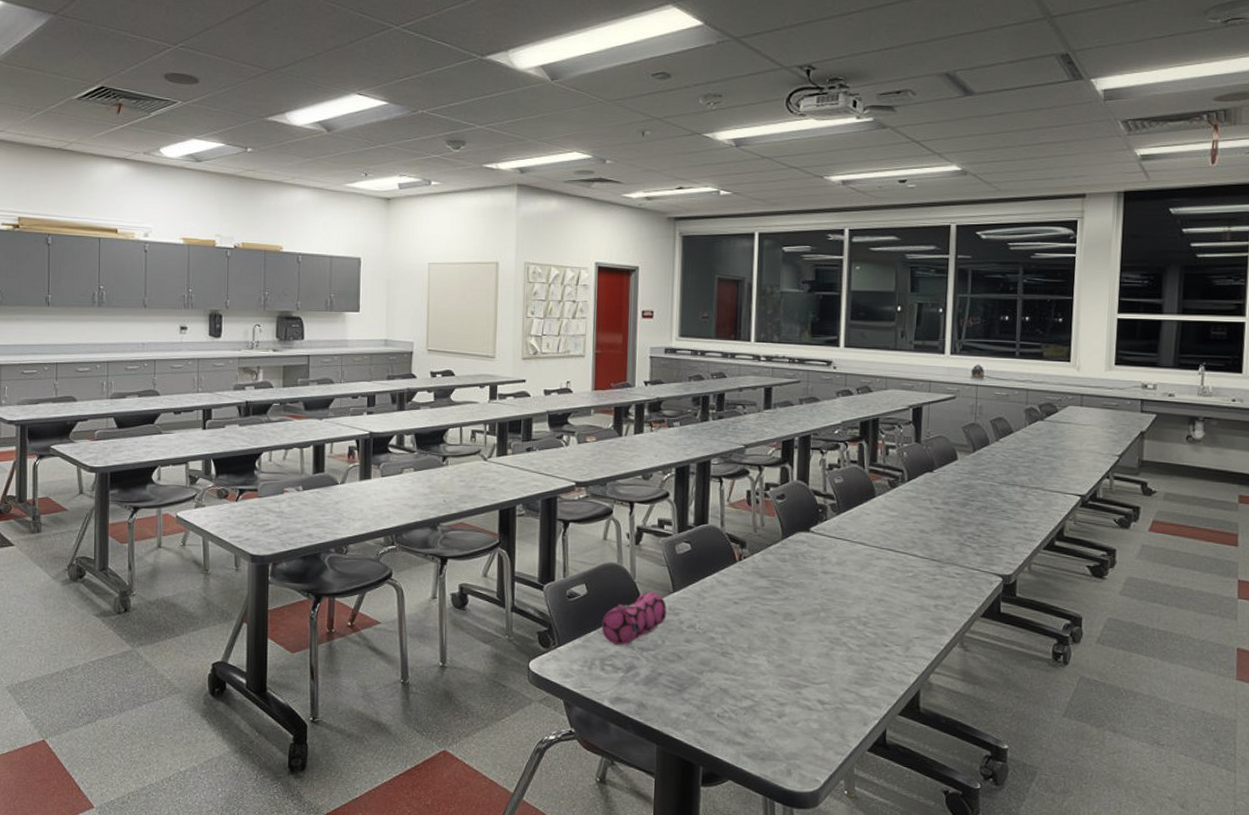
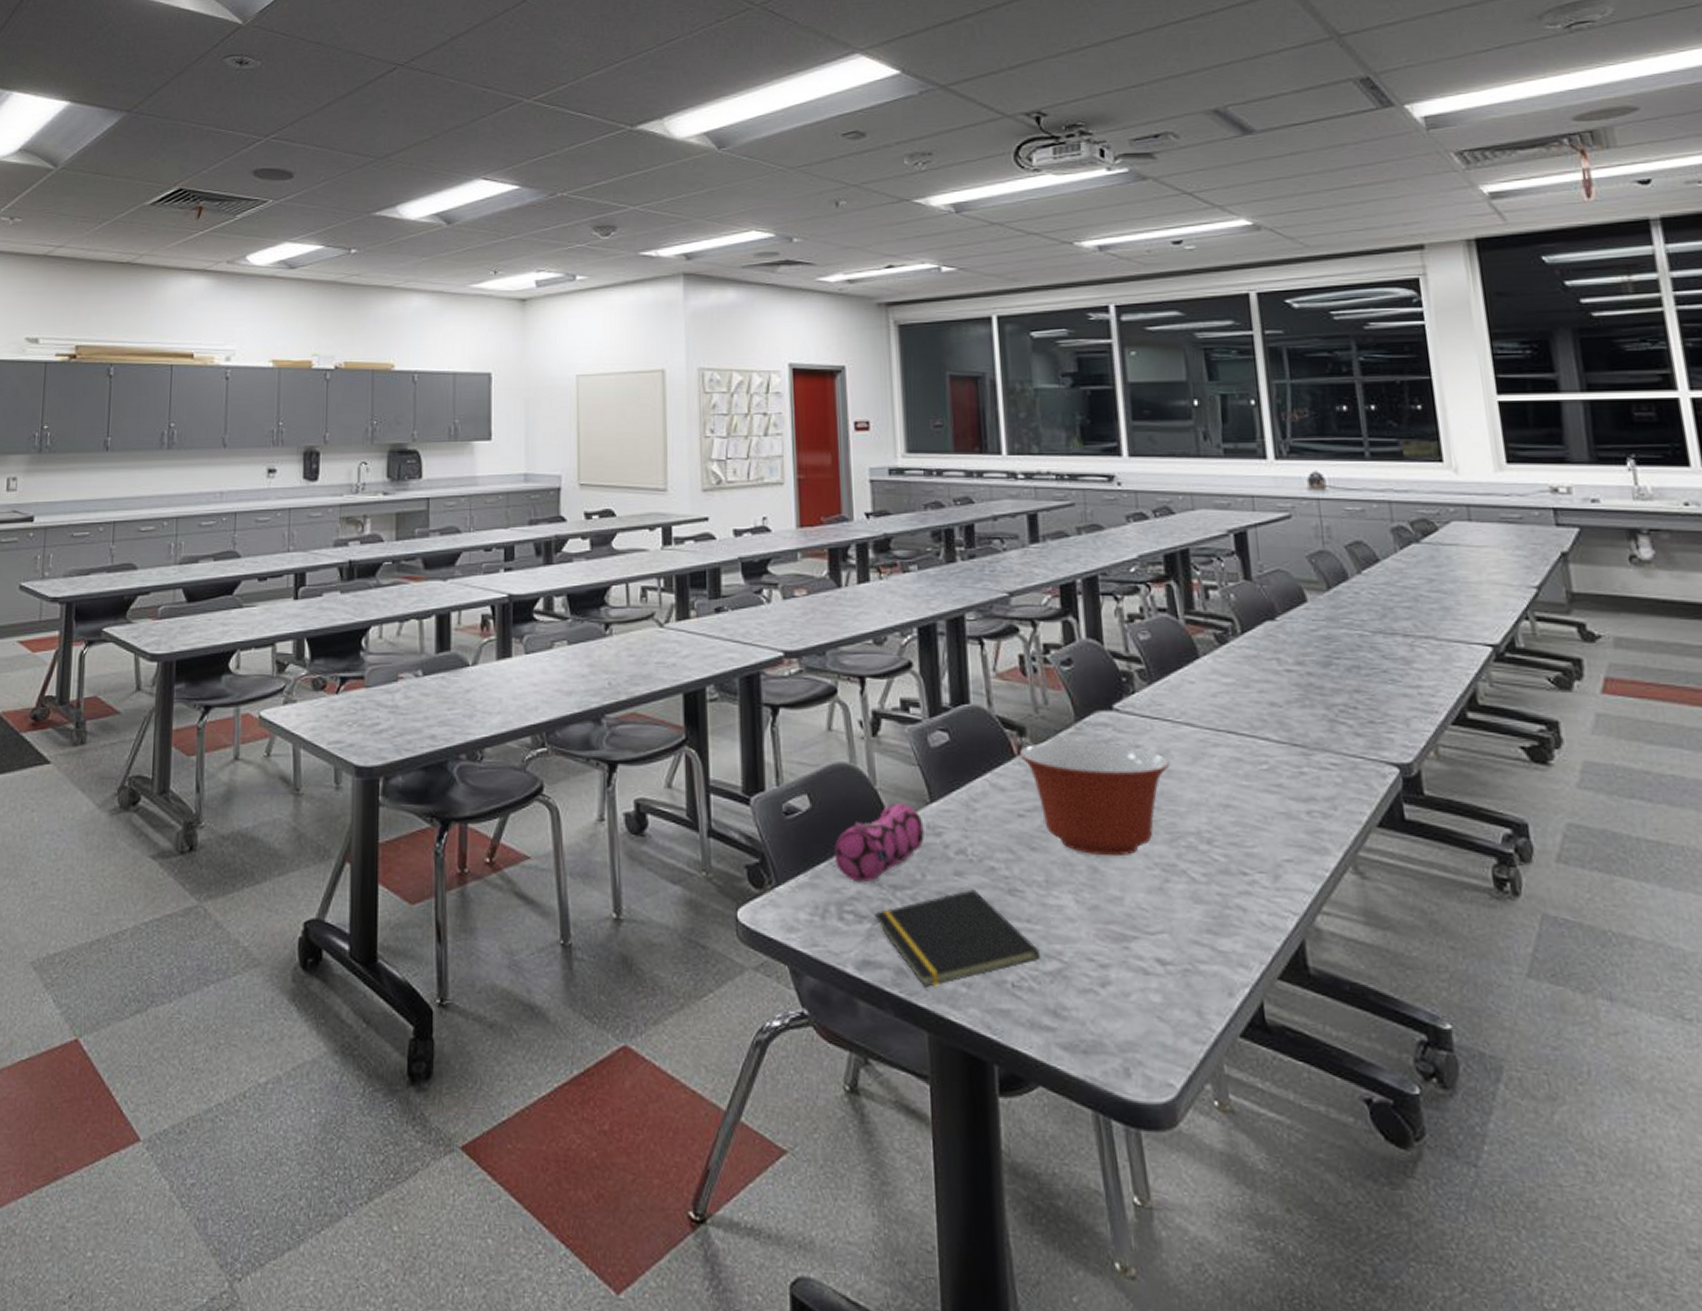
notepad: none [626,652,740,716] -> present [874,889,1041,987]
mixing bowl: none [739,552,845,632] -> present [1018,741,1170,857]

